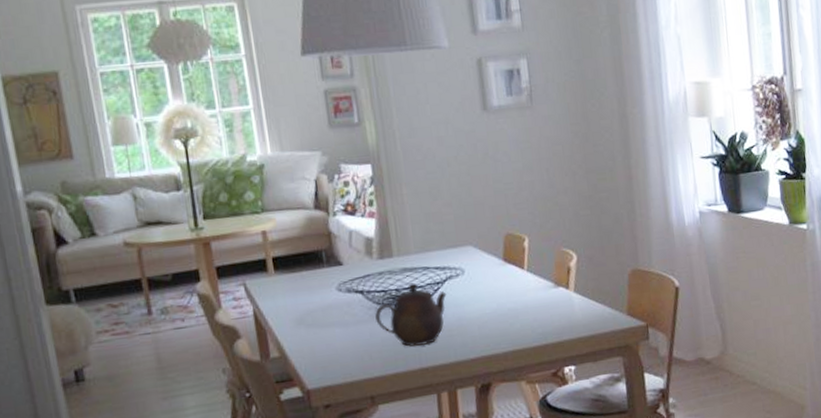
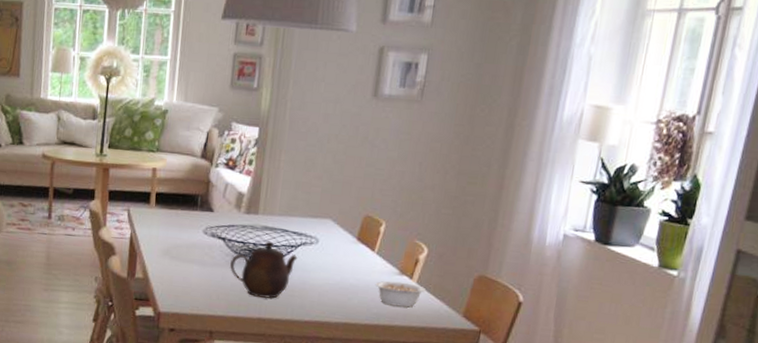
legume: none [533,293,592,321] -> present [375,281,433,307]

